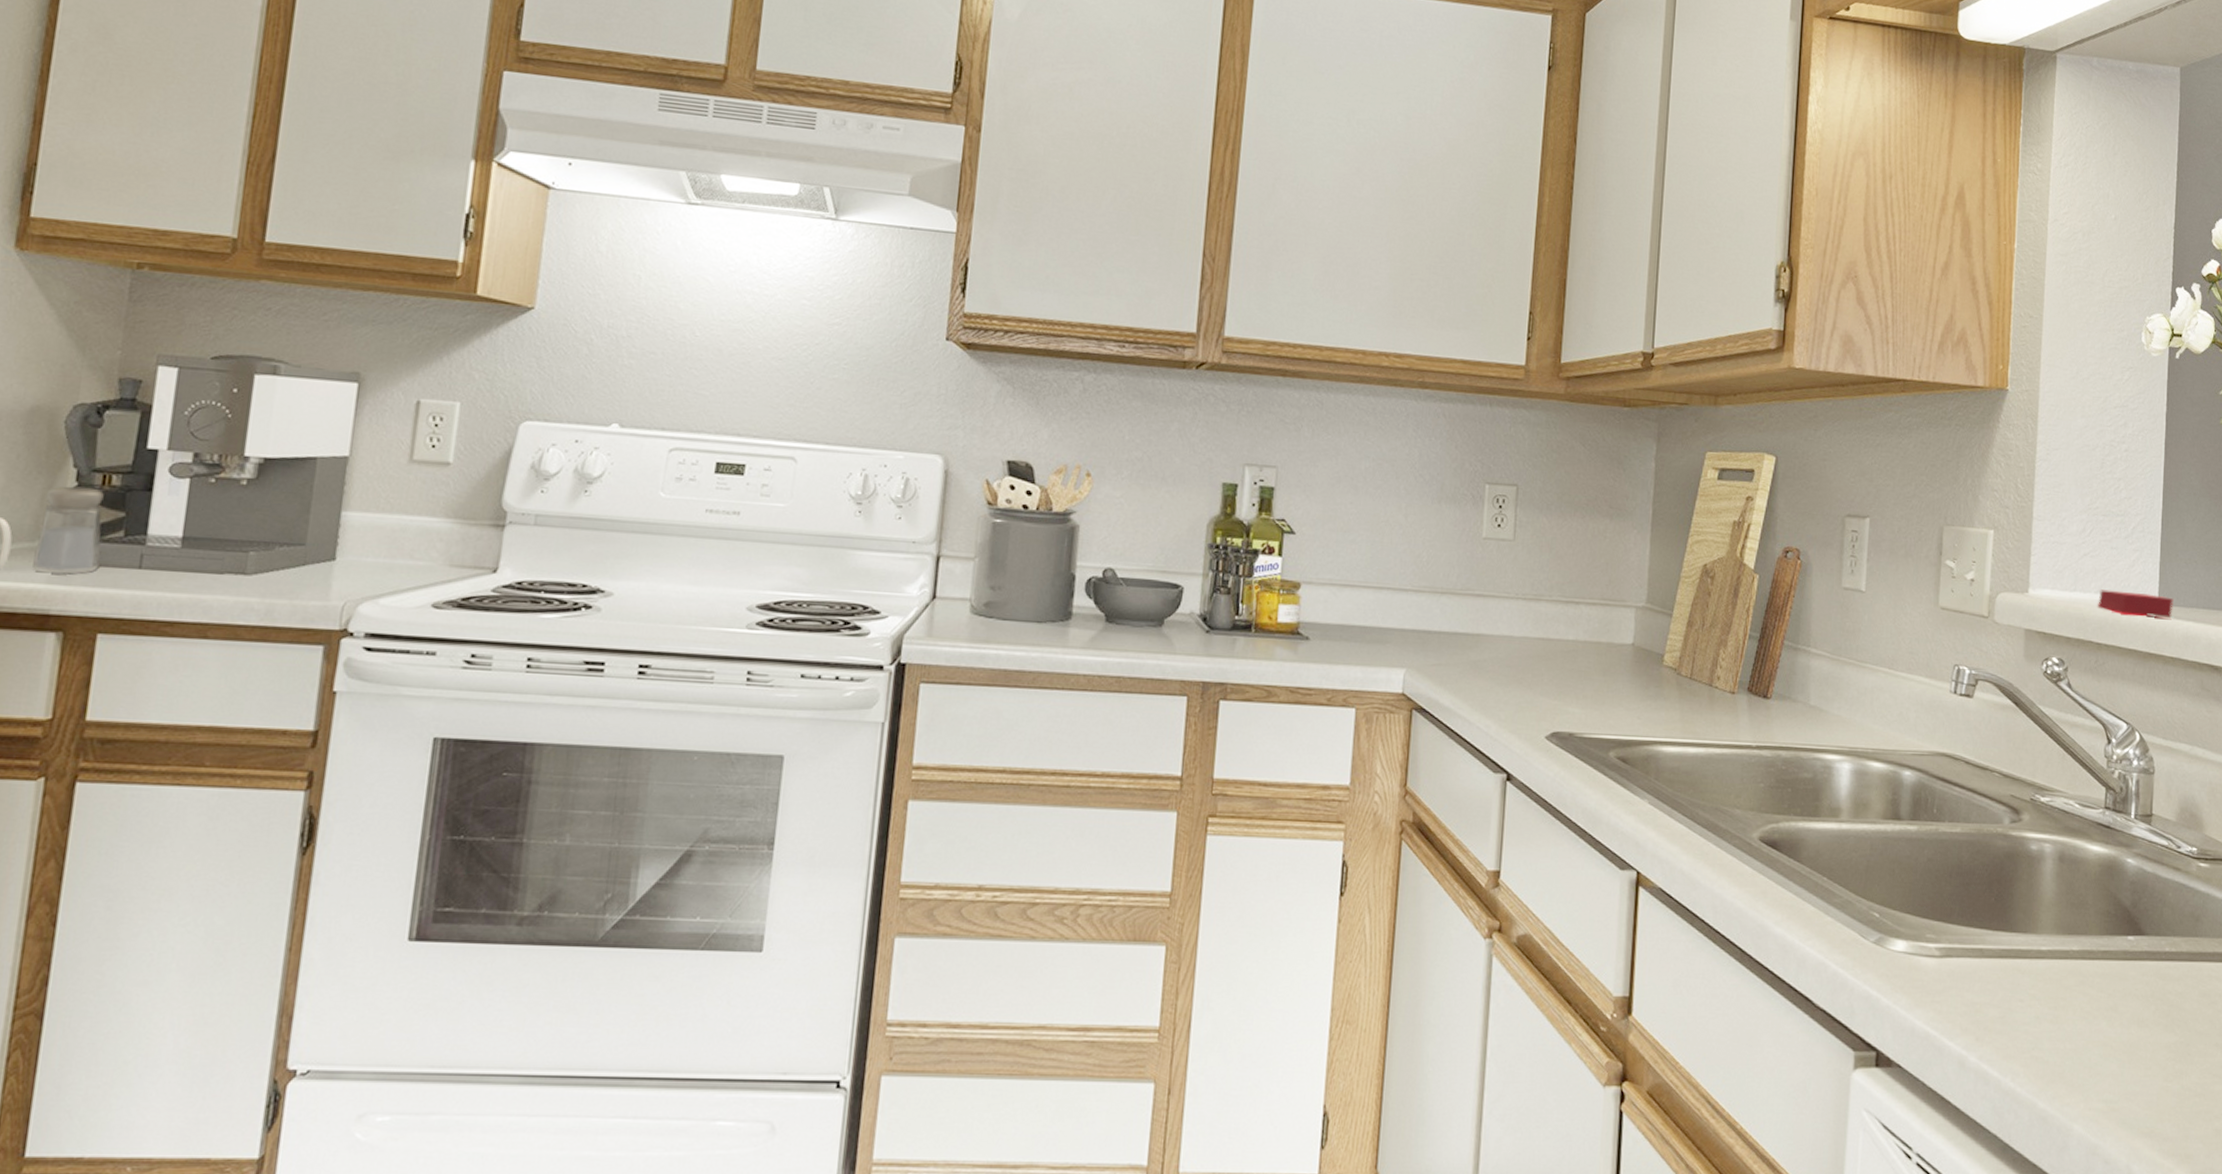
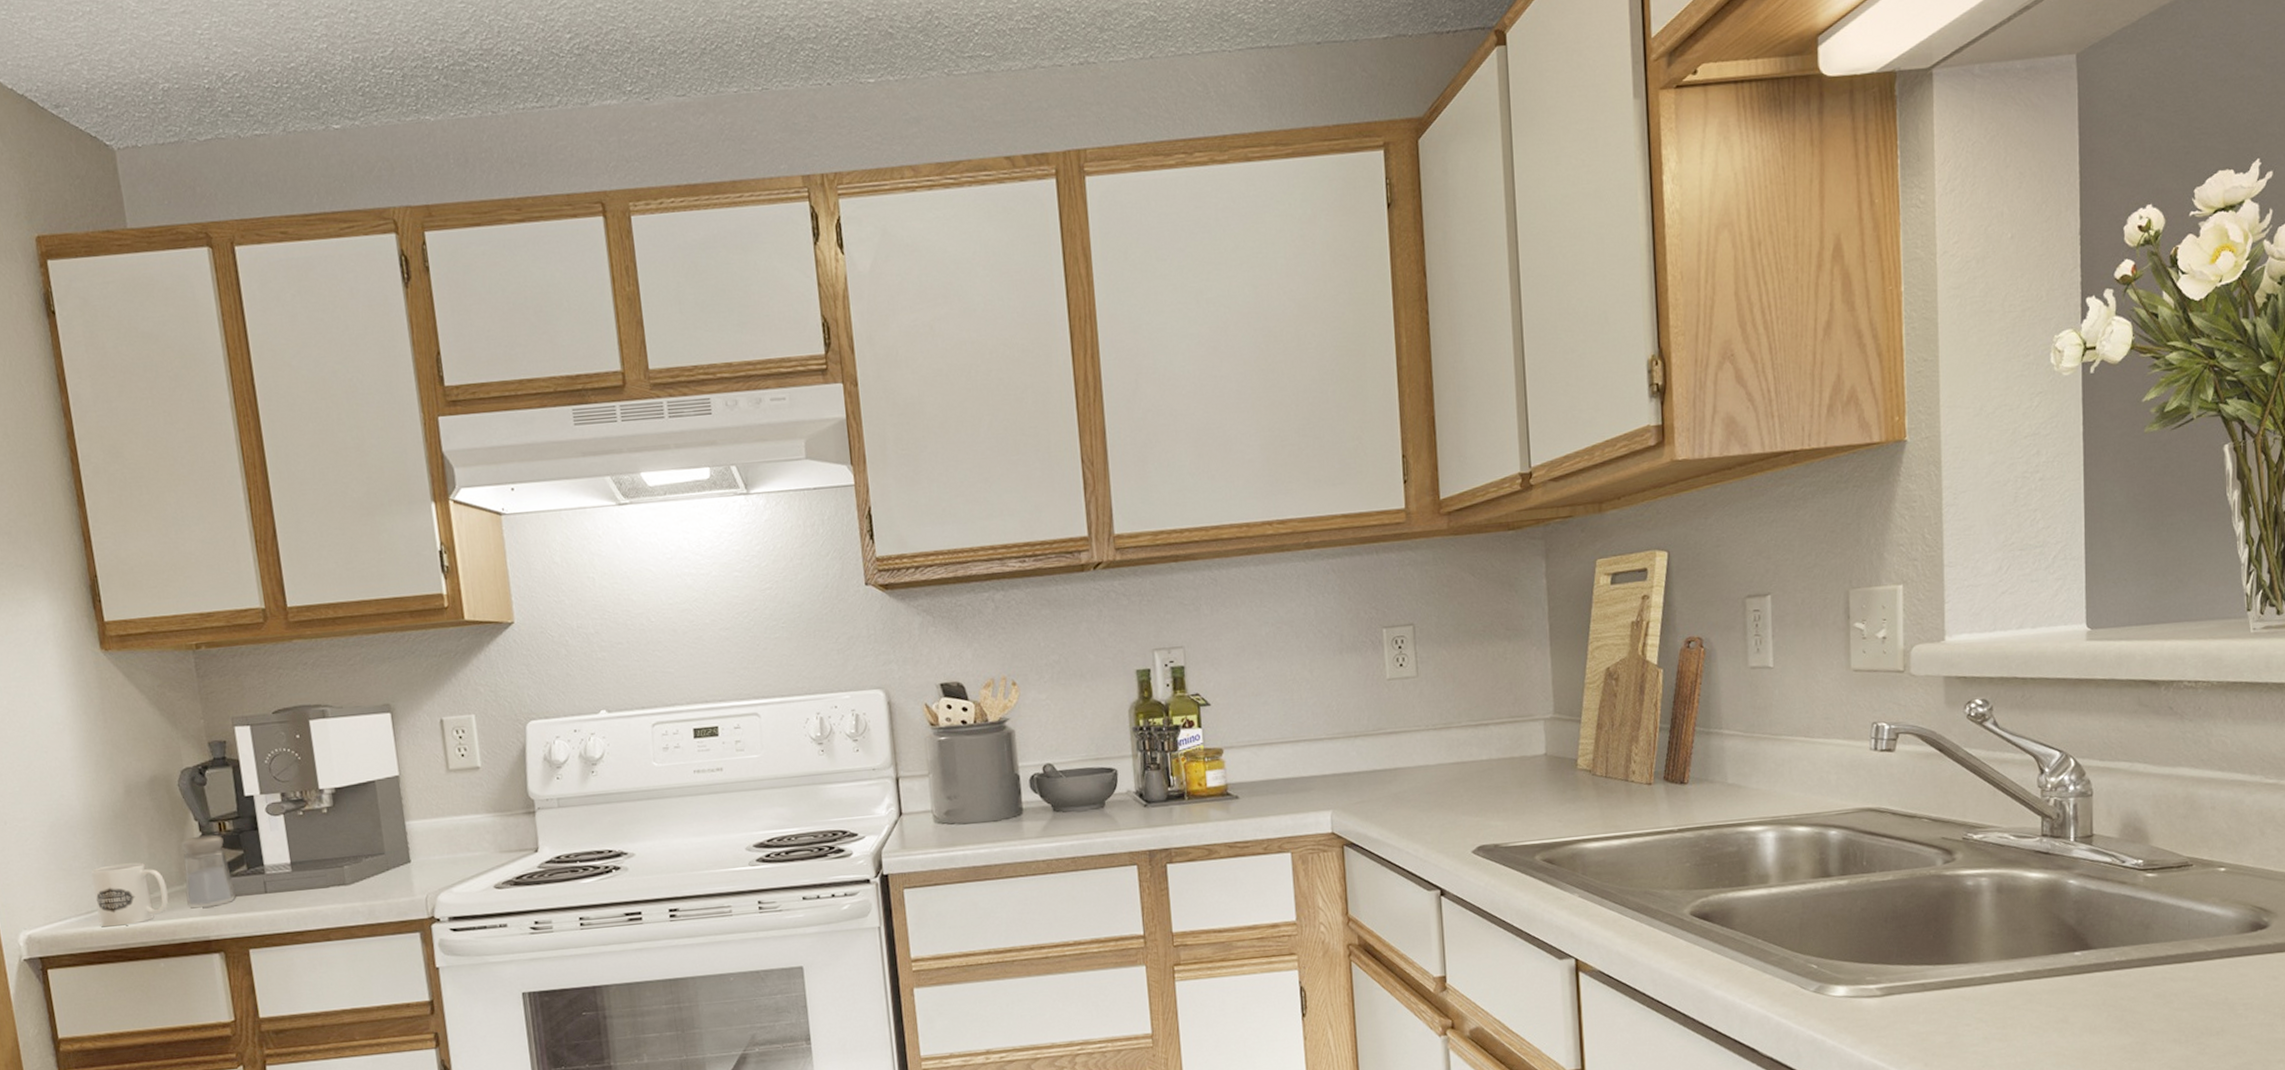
sponge: present [2098,589,2174,618] -> none [2020,619,2103,645]

